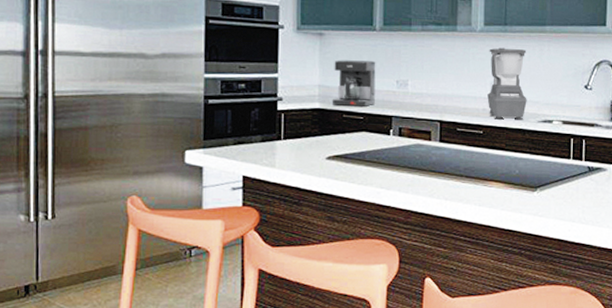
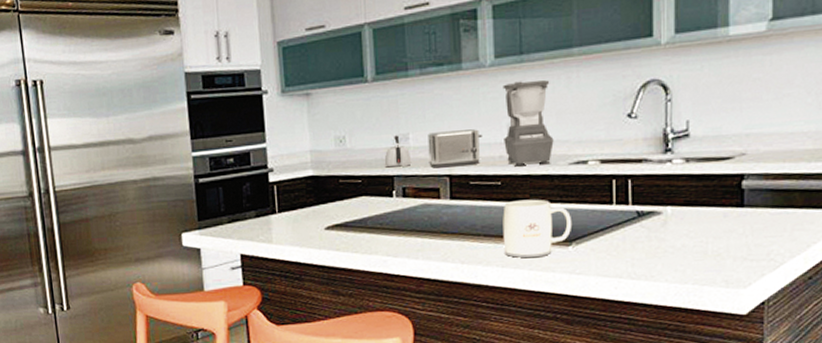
coffee maker: present [331,60,376,107] -> none [324,117,374,171]
kettle: none [384,81,409,109] -> present [384,135,412,168]
toaster: none [423,82,470,114] -> present [428,129,482,168]
mug: none [481,148,538,200] -> present [503,199,572,258]

